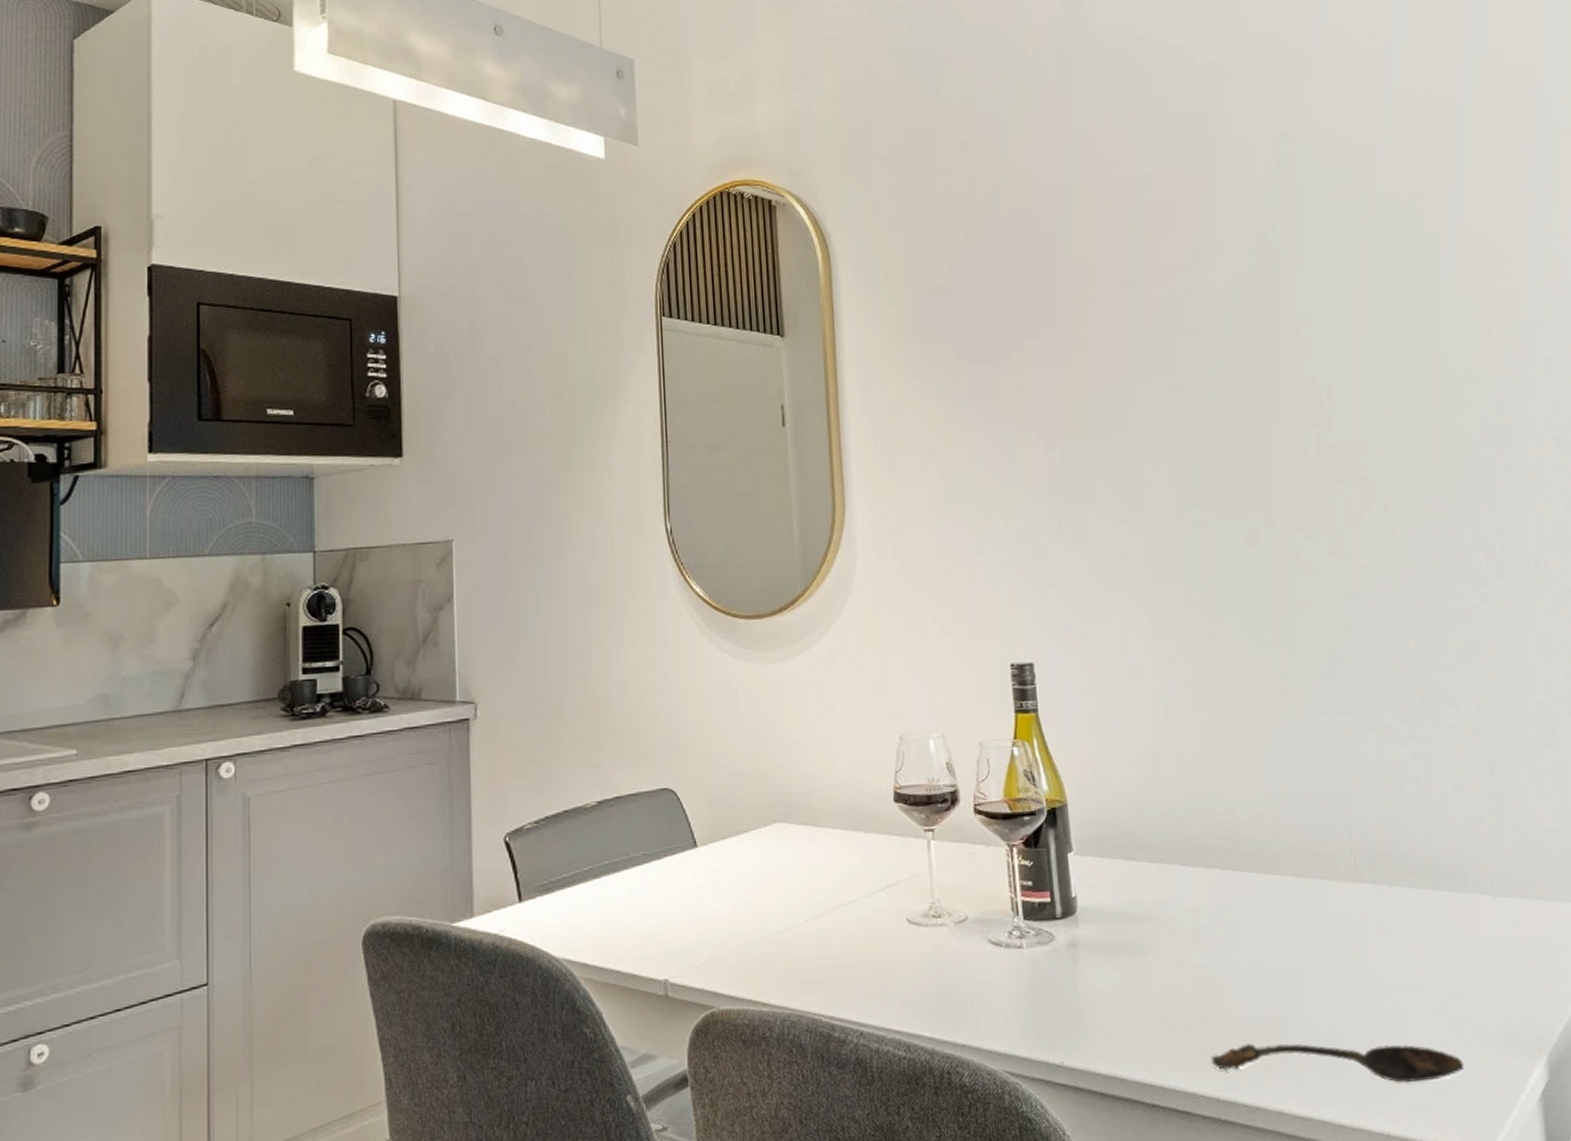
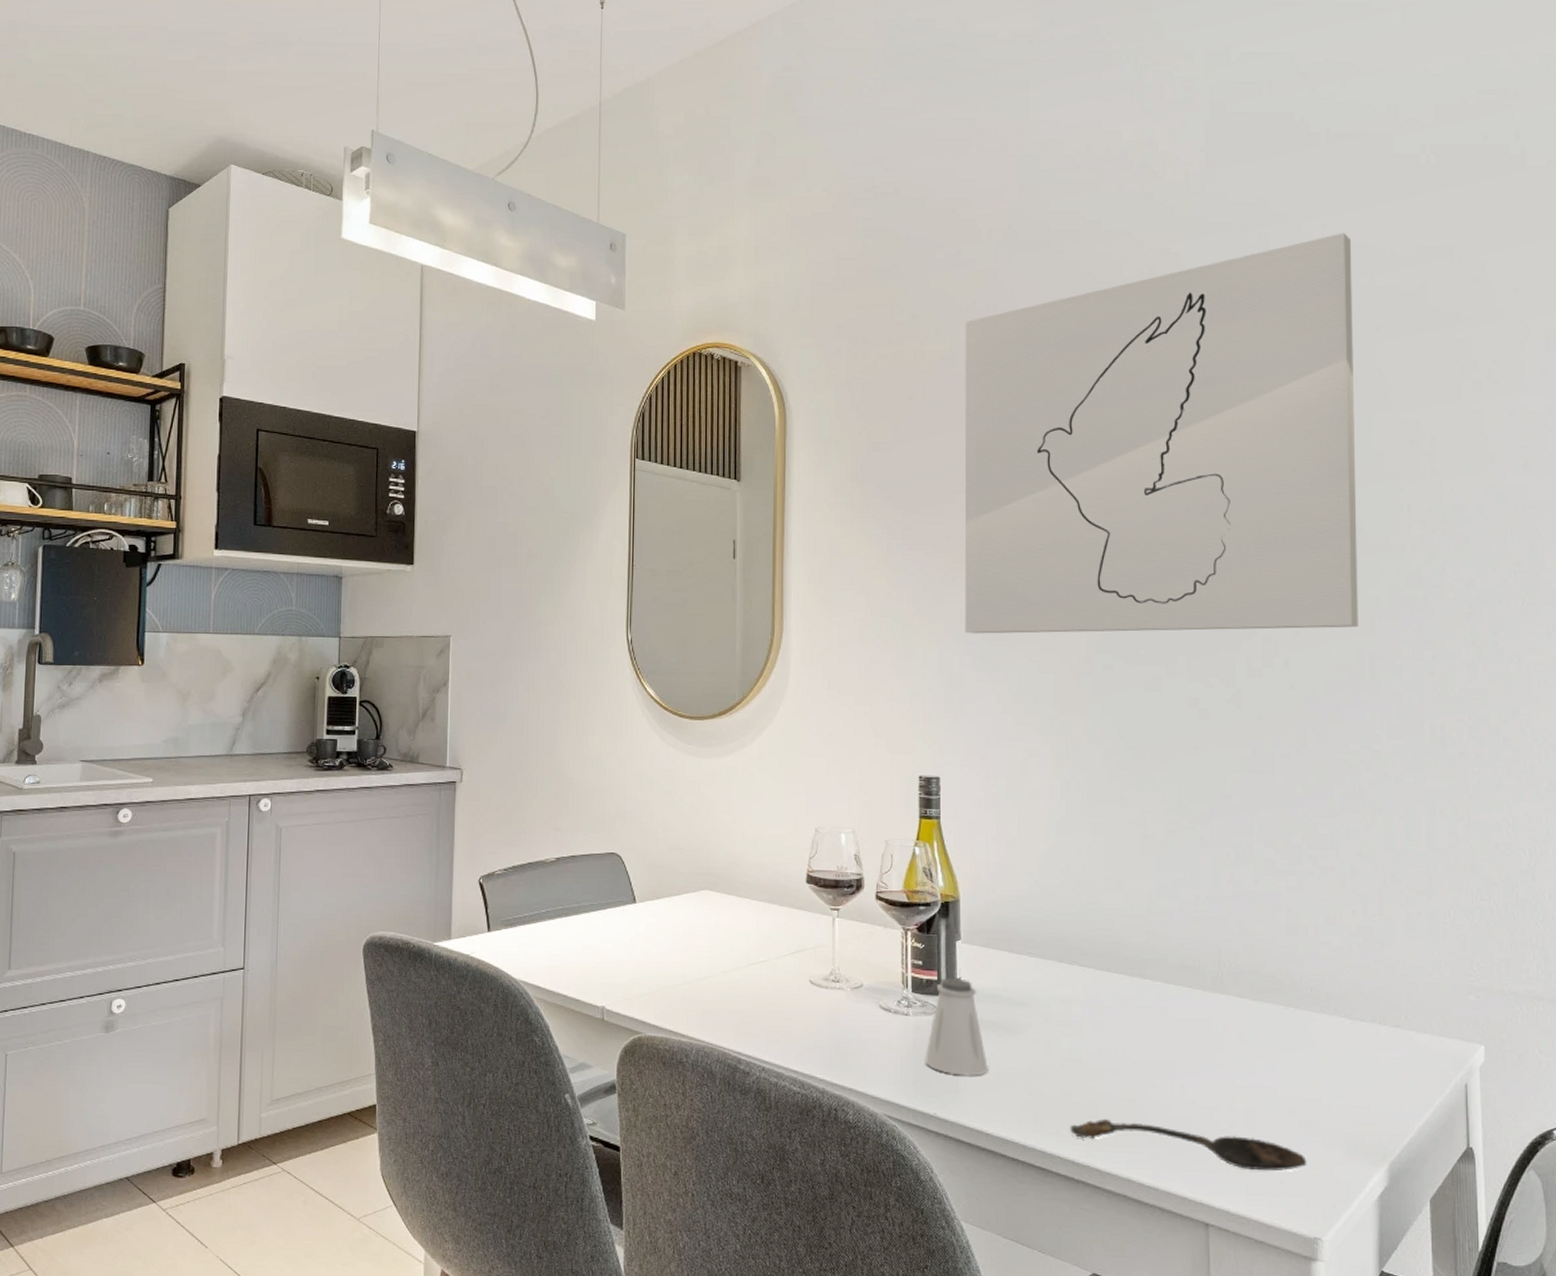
wall art: none [1017,44,1453,496] -> present [964,233,1358,634]
saltshaker: none [1044,896,1116,1014] -> present [925,977,988,1076]

